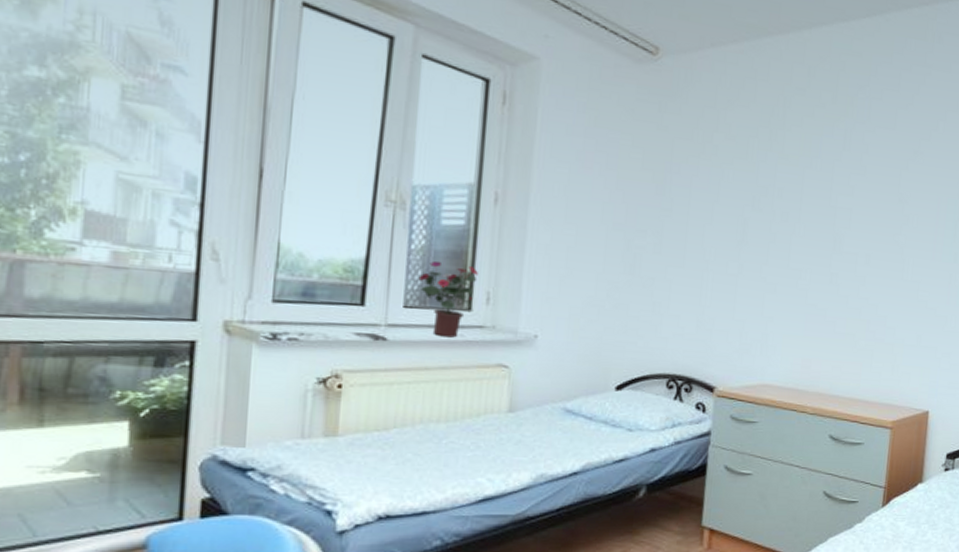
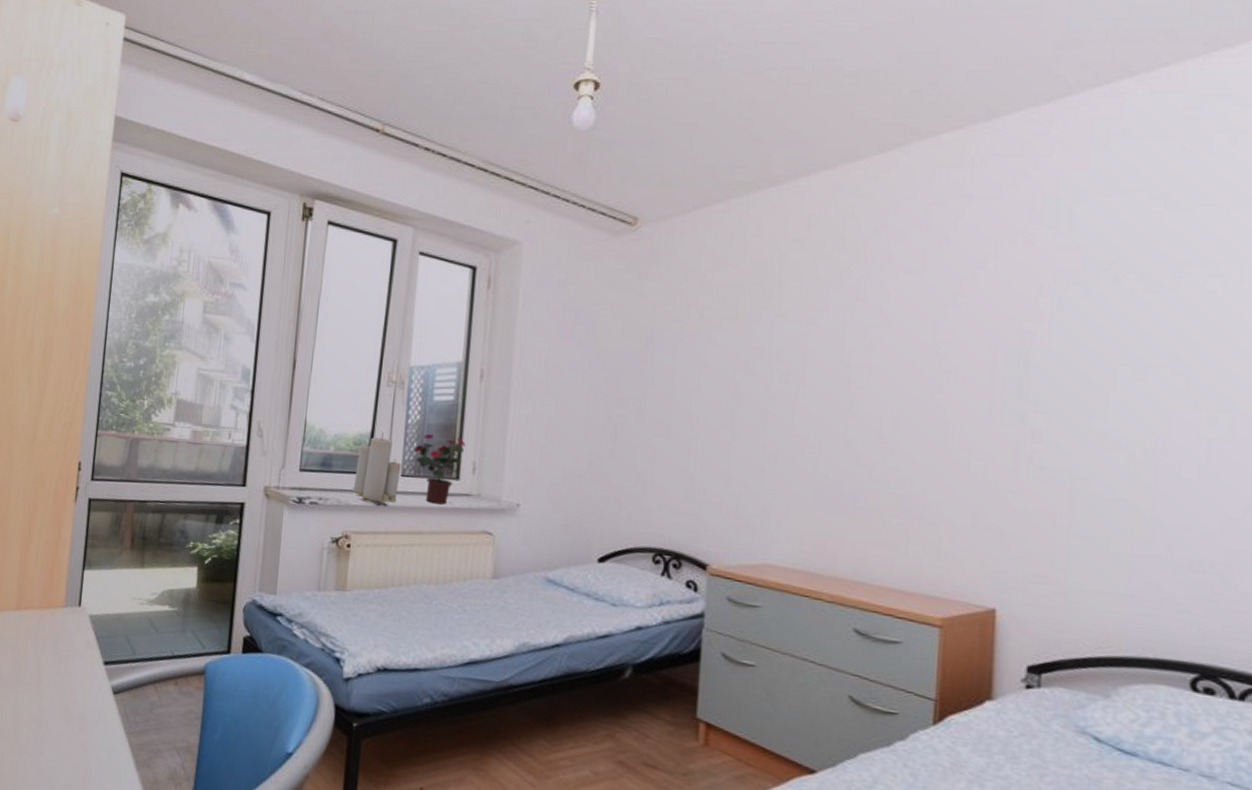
candle: none [343,258,404,337] -> present [352,432,402,503]

